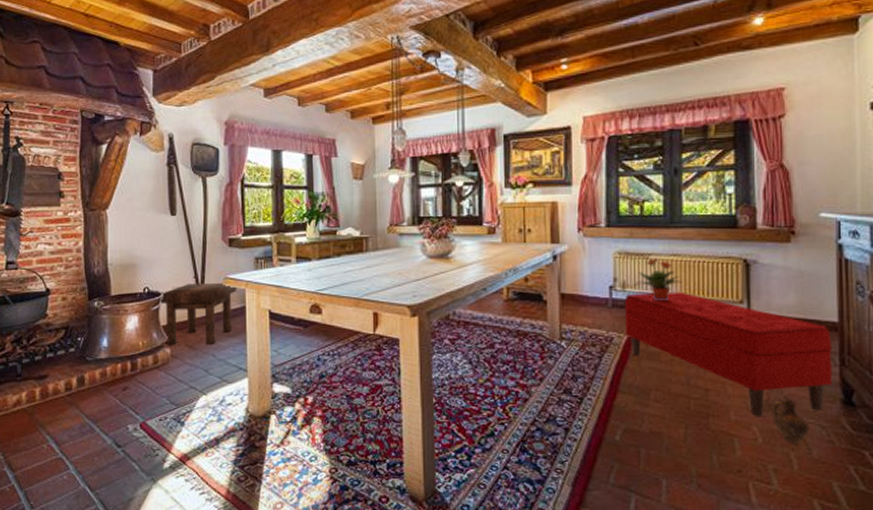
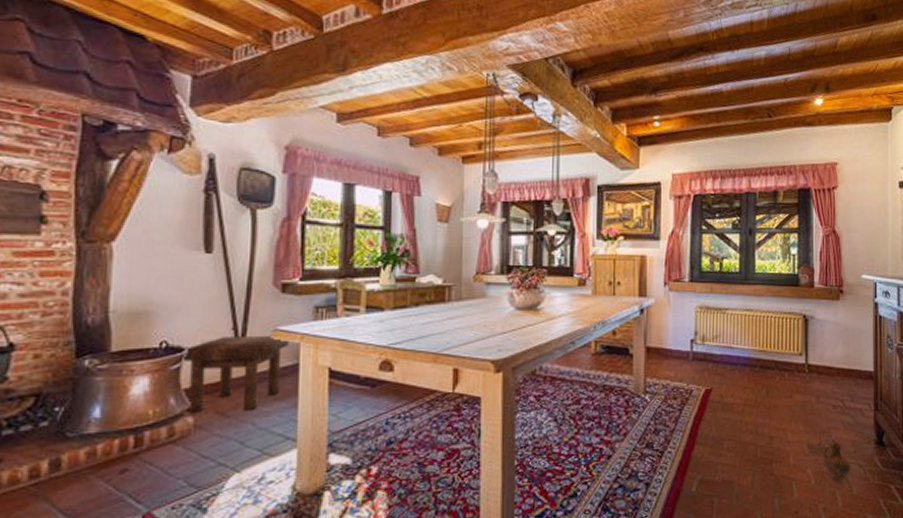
bench: present [624,292,833,417] -> none [703,345,869,461]
potted plant: present [638,259,683,302] -> none [716,314,754,354]

